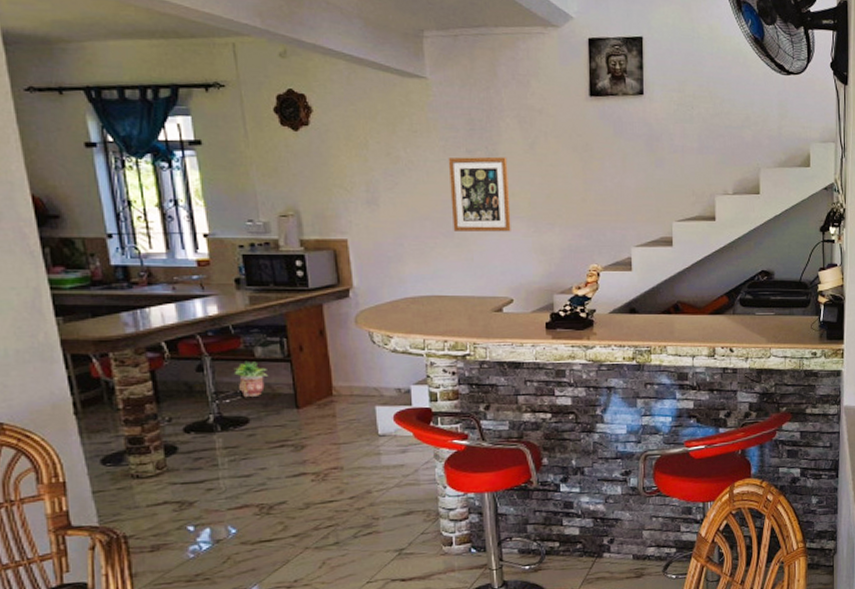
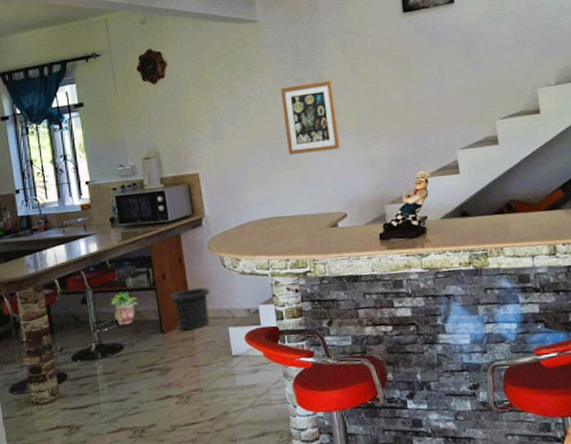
trash can: none [309,362,356,407] -> present [171,287,210,331]

